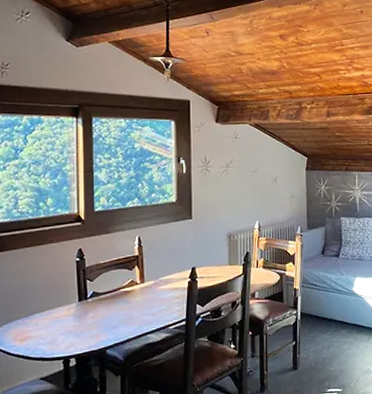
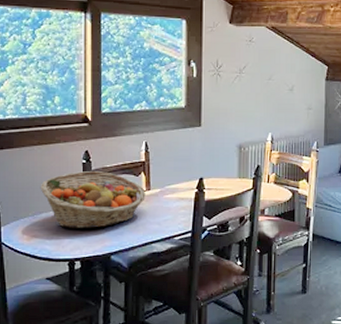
fruit basket: none [33,267,140,327] -> present [40,170,146,229]

